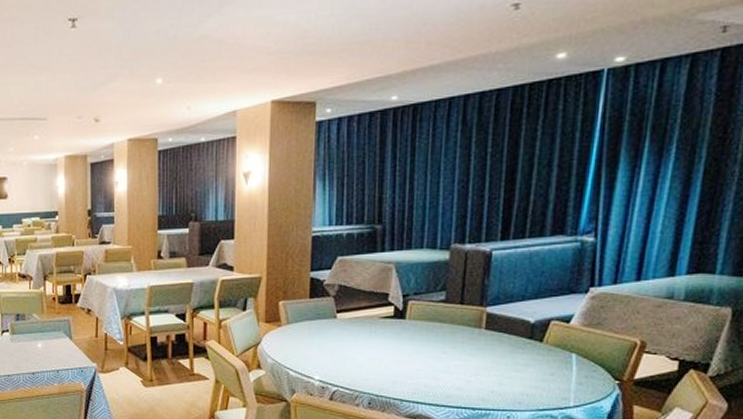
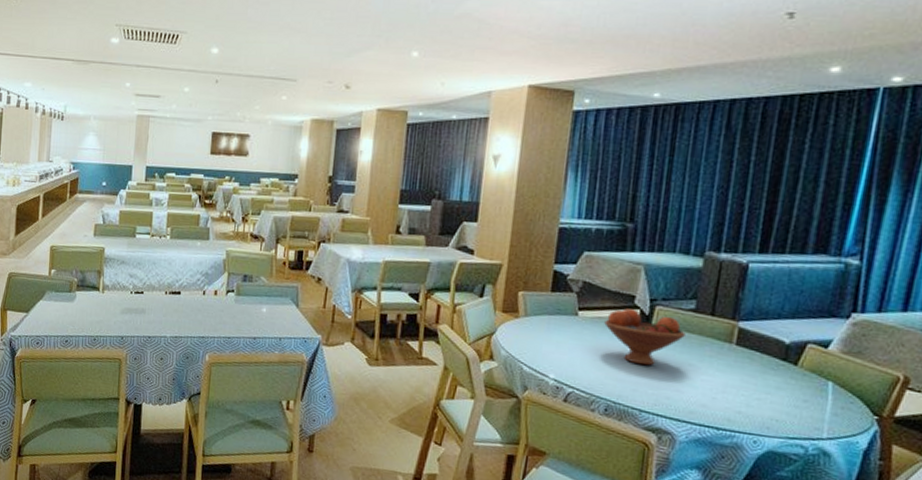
fruit bowl: none [362,306,438,358] -> present [604,308,686,366]

